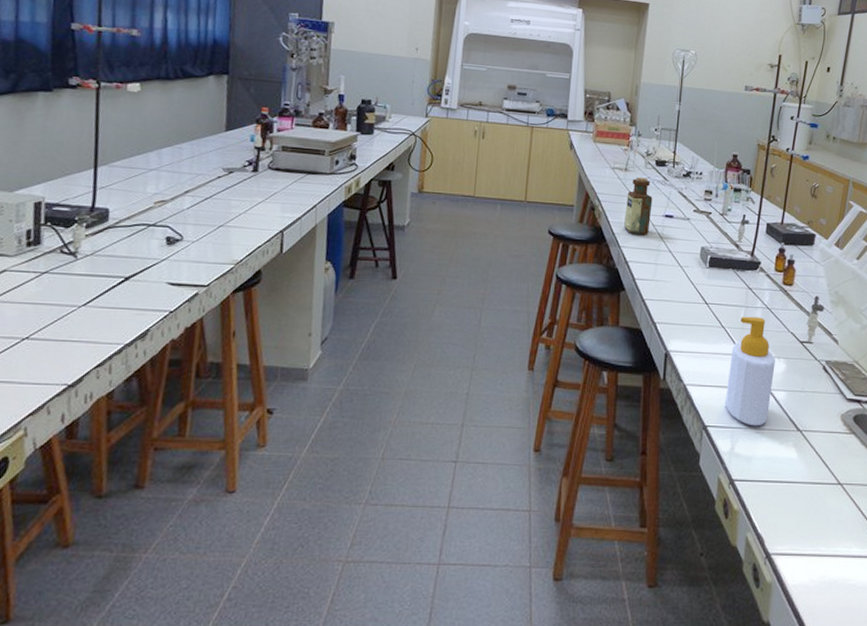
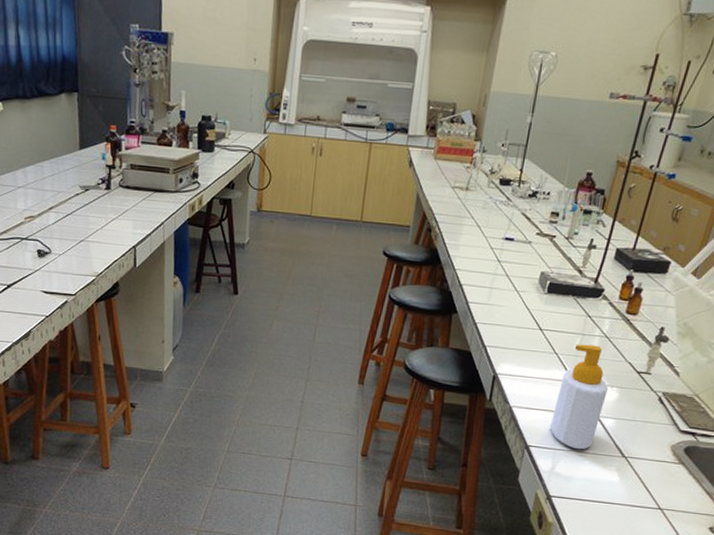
bottle: present [624,177,653,235] -> none [461,197,493,258]

